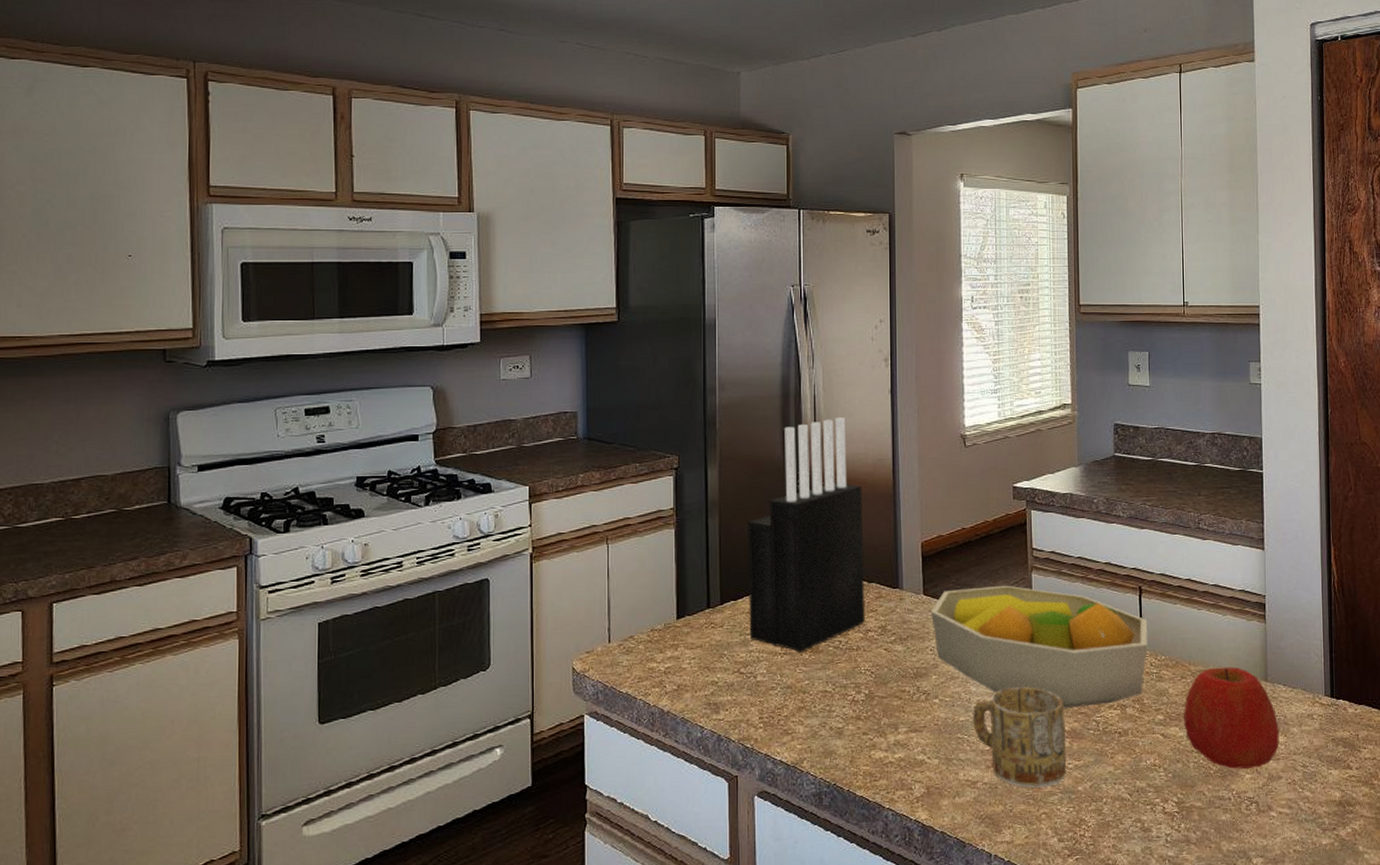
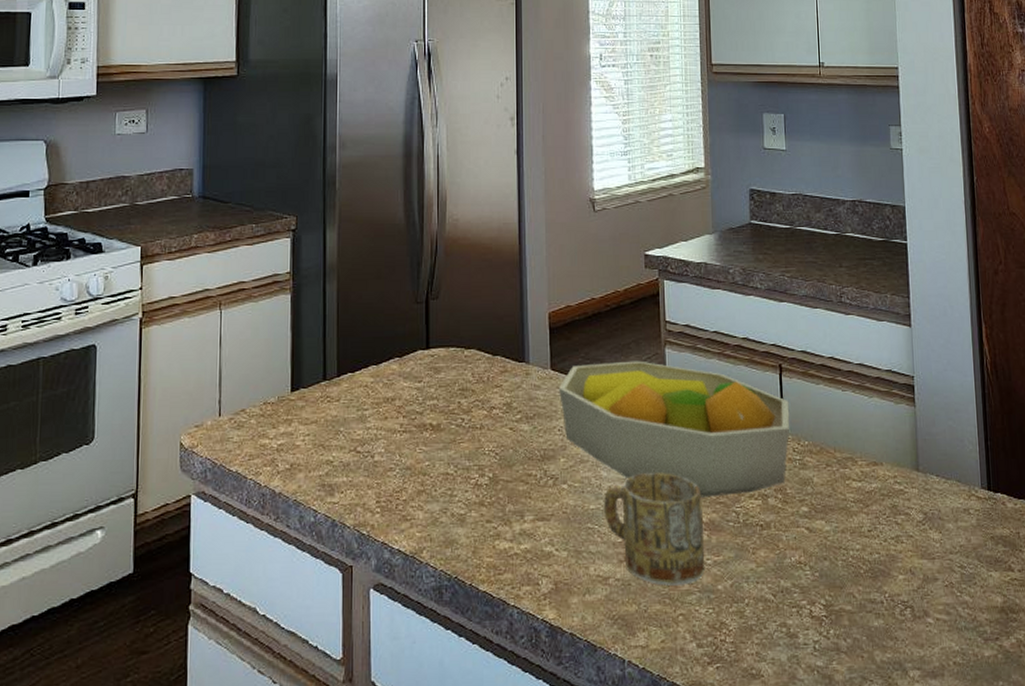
knife block: present [747,418,865,653] -> none [366,179,489,431]
apple: present [1184,666,1280,769] -> none [830,454,934,569]

